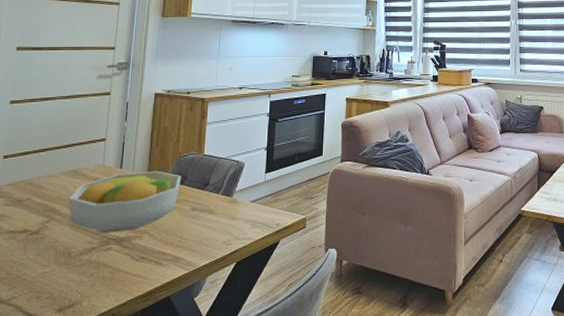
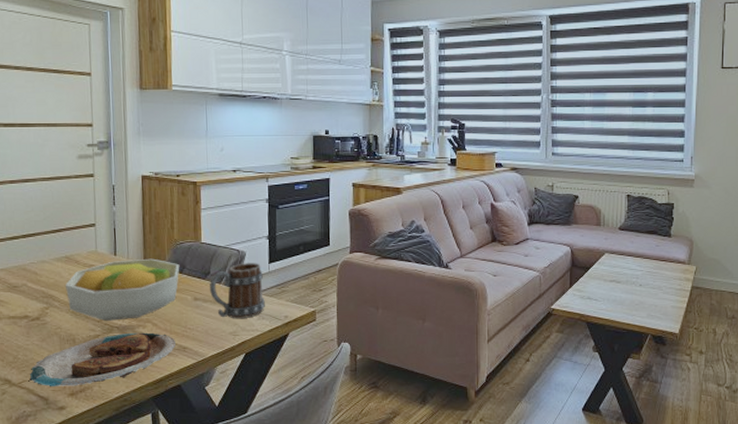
plate: none [17,243,171,304] -> present [28,332,177,387]
mug: none [208,173,259,228] -> present [210,263,265,319]

